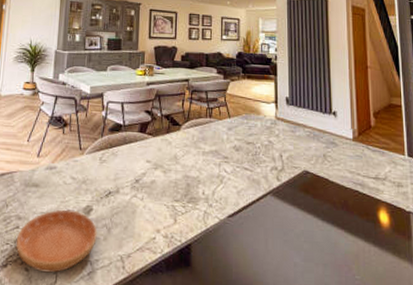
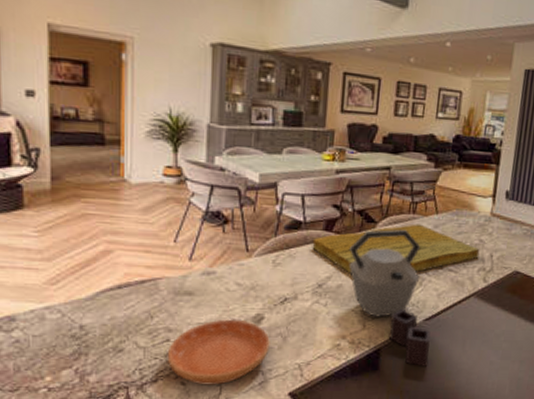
cutting board: none [130,126,270,171] -> present [312,223,480,274]
kettle: none [159,131,235,265] -> present [348,229,431,366]

